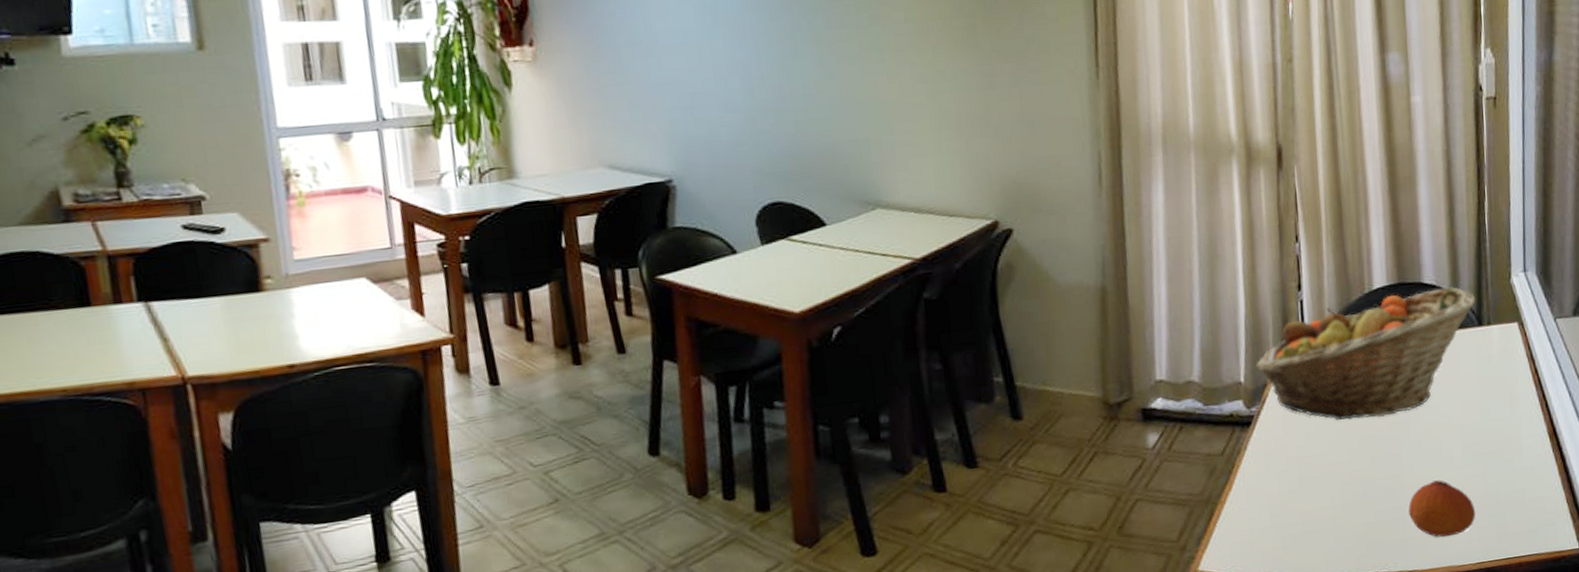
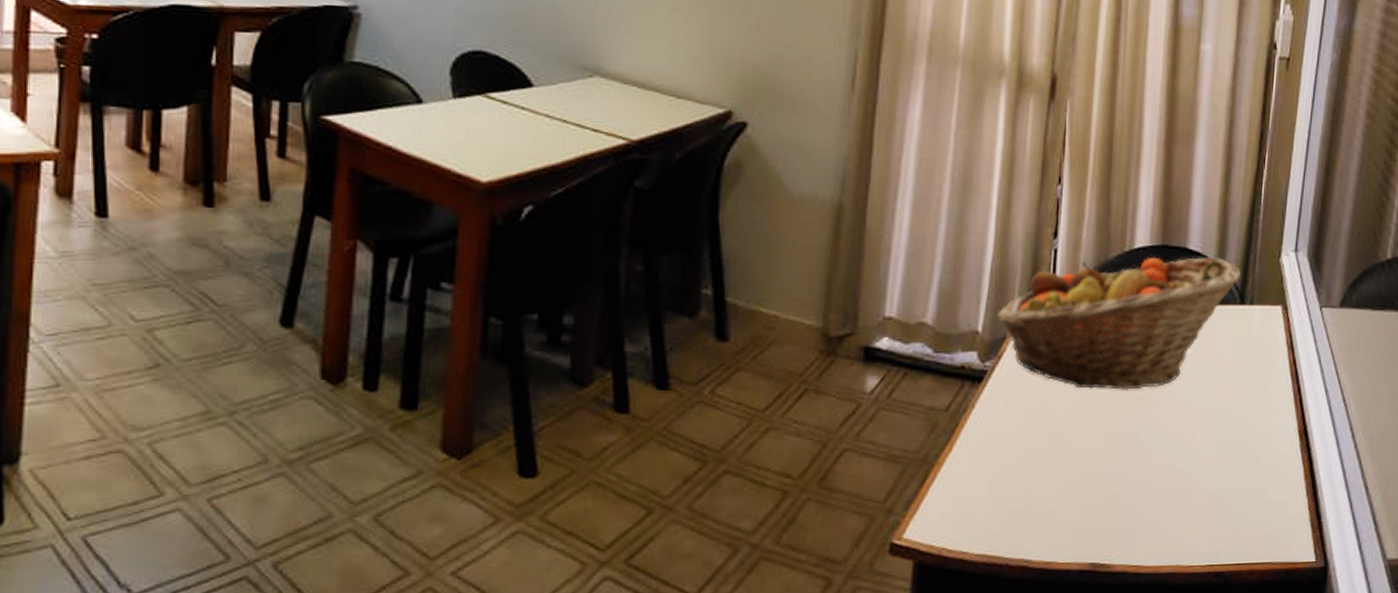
fruit: present [1408,480,1475,537] -> none [1141,468,1211,533]

